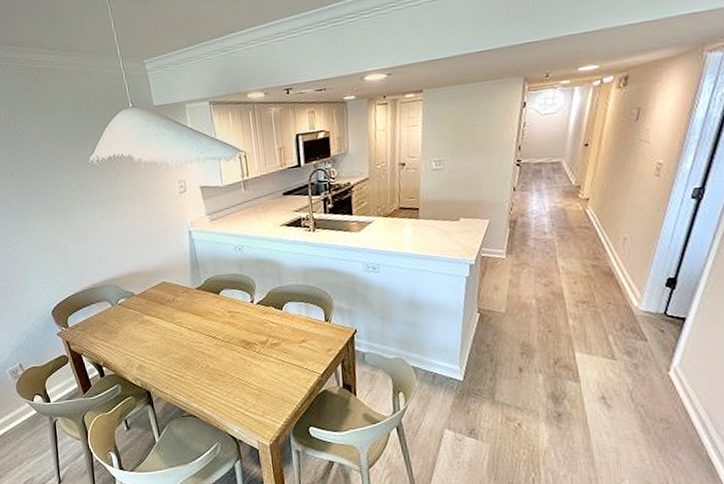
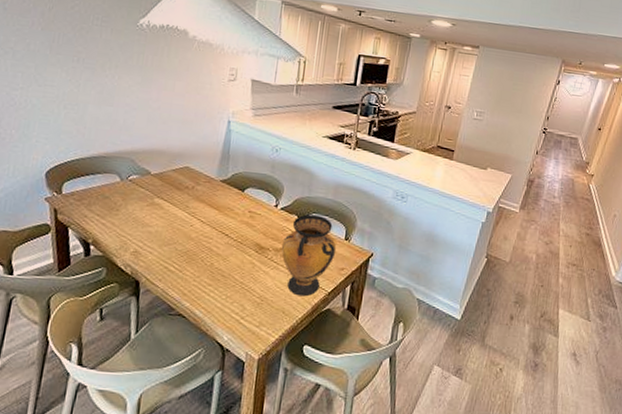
vase: none [266,302,320,383] -> present [281,214,337,297]

